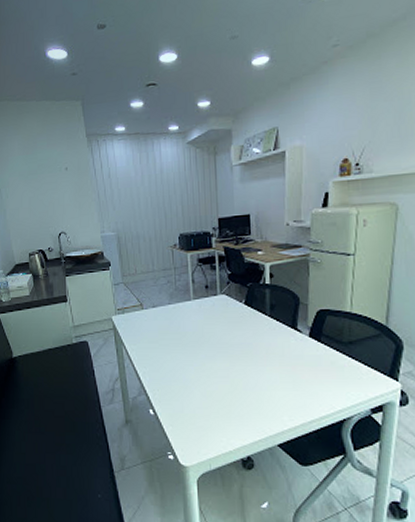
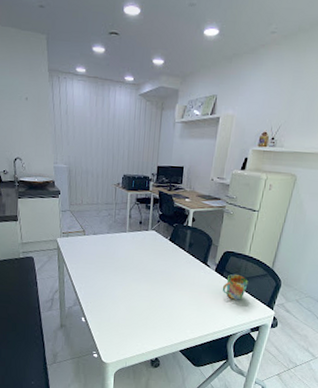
mug: none [322,339,357,372] -> present [222,274,248,300]

